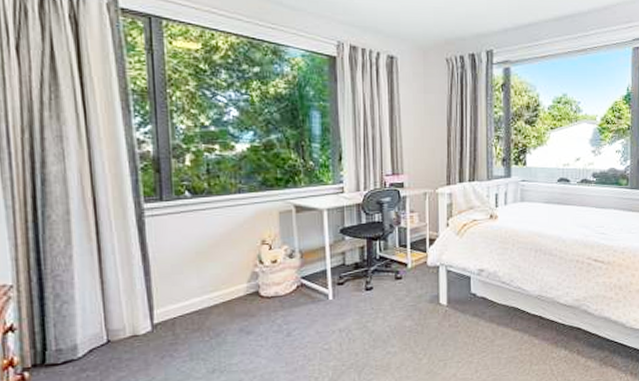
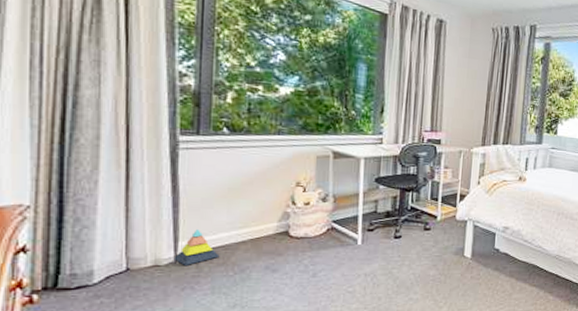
stacking toy: none [150,296,194,334] -> present [173,230,220,265]

